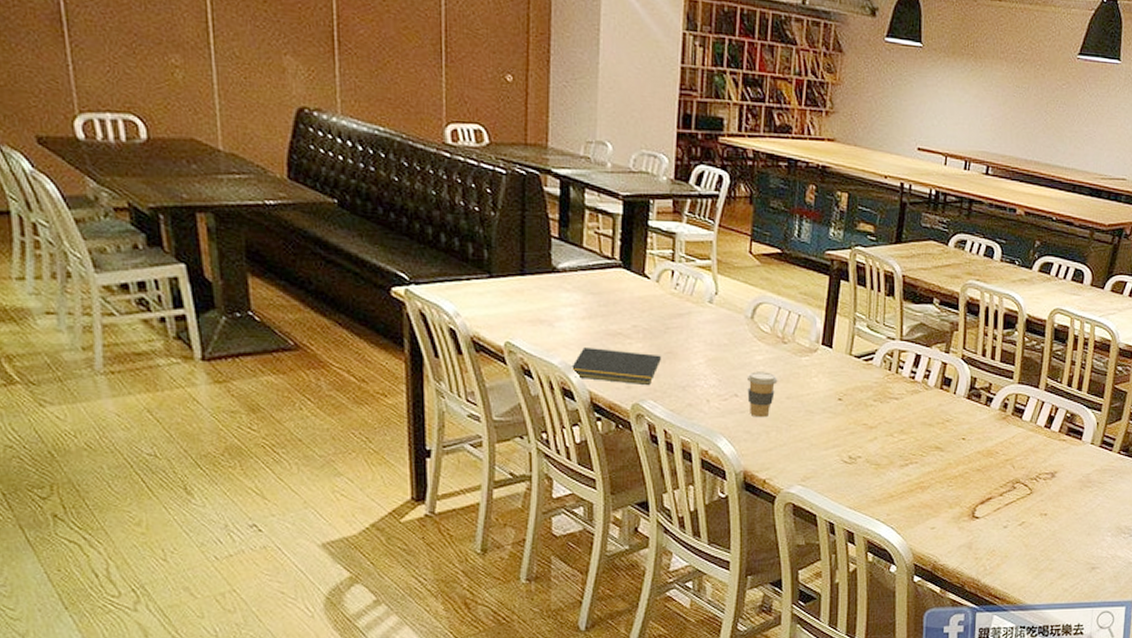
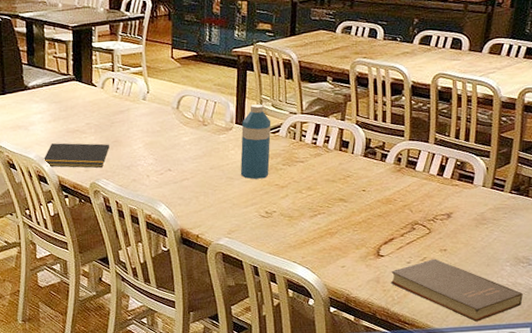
coffee cup: present [746,371,778,418] -> none [177,149,202,186]
water bottle: none [822,323,865,415] -> present [240,104,271,179]
book: none [983,524,1121,598] -> present [390,258,523,322]

